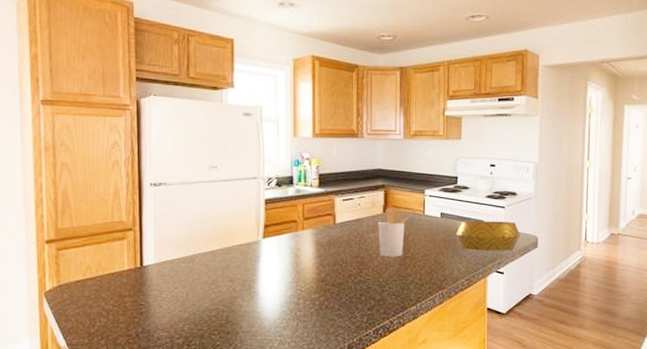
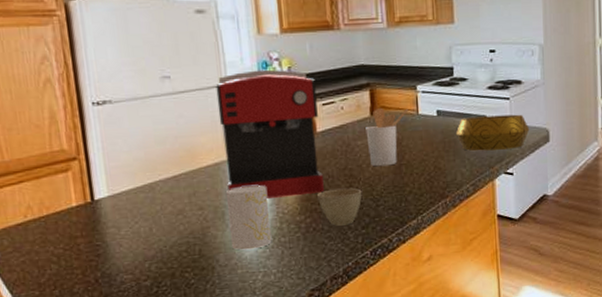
cup: none [253,265,289,320] -> present [225,185,272,250]
coffee maker: none [254,166,338,277] -> present [216,69,324,198]
cup: none [332,273,370,306] -> present [318,188,362,226]

